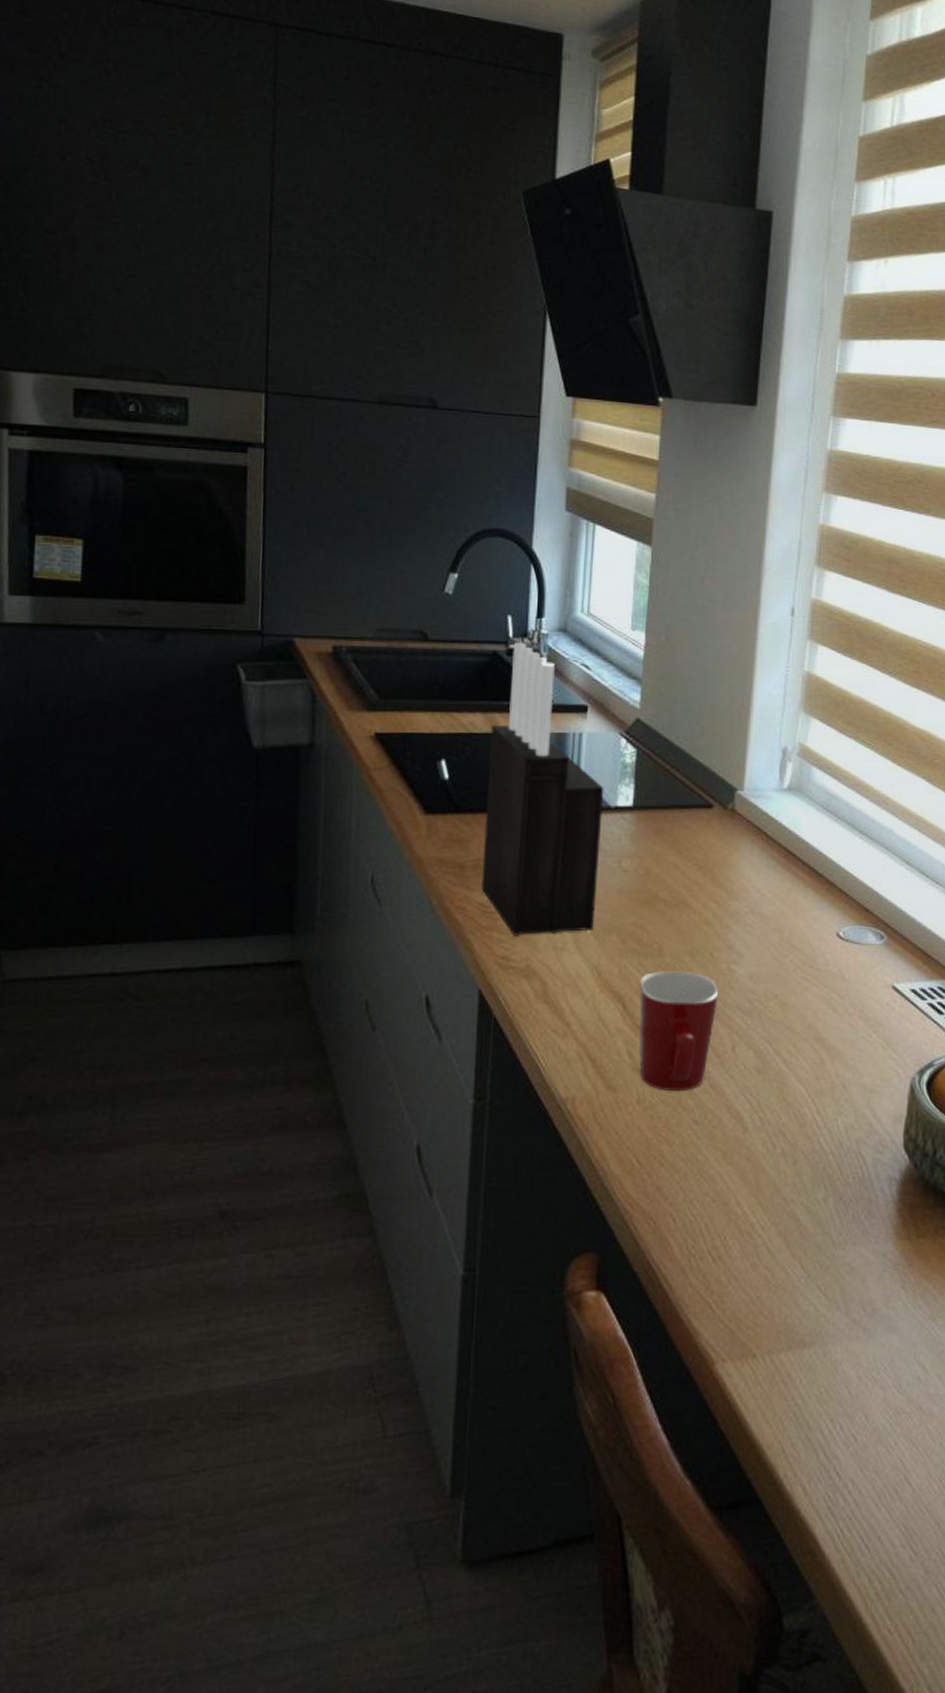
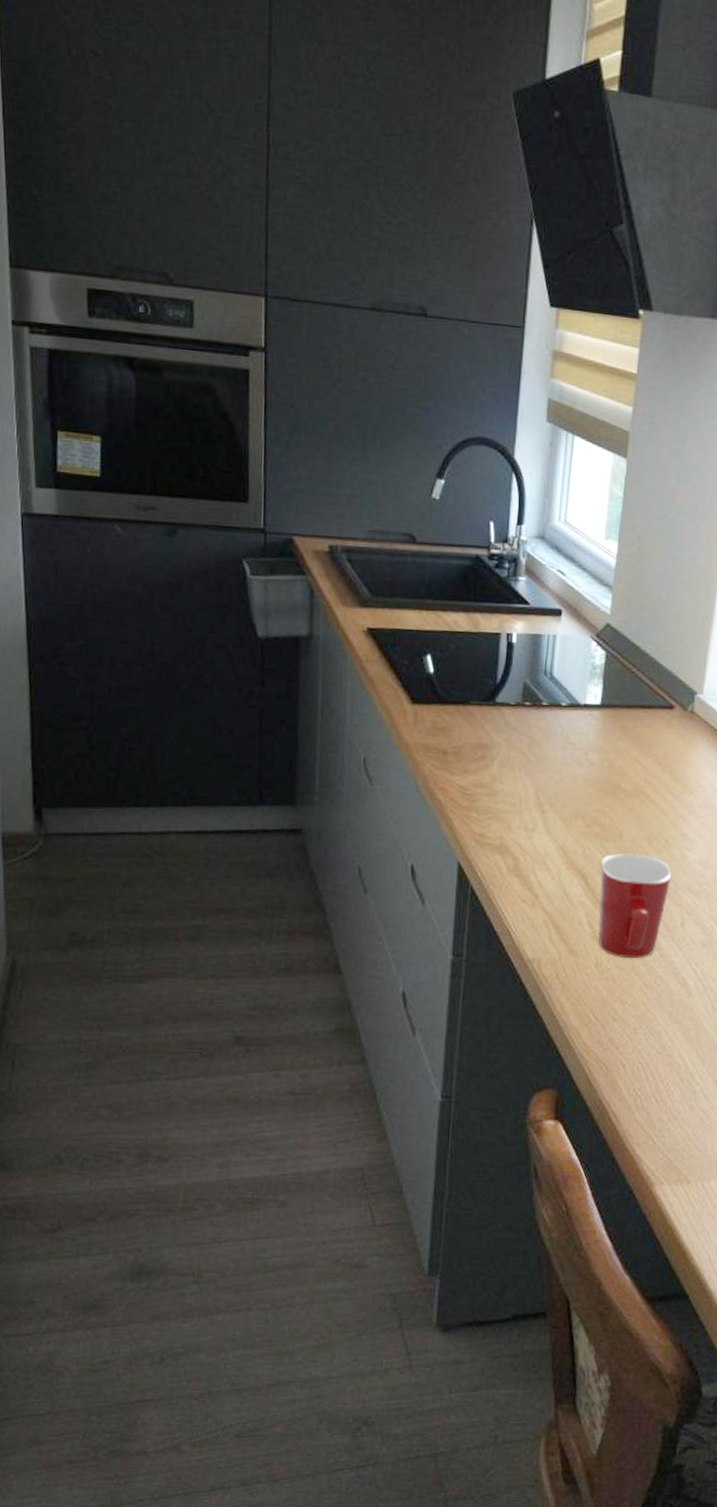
knife block: present [481,642,604,936] -> none [462,547,575,817]

